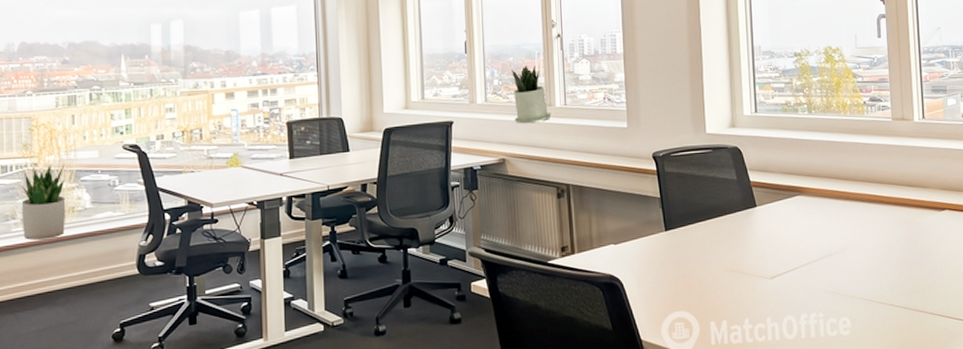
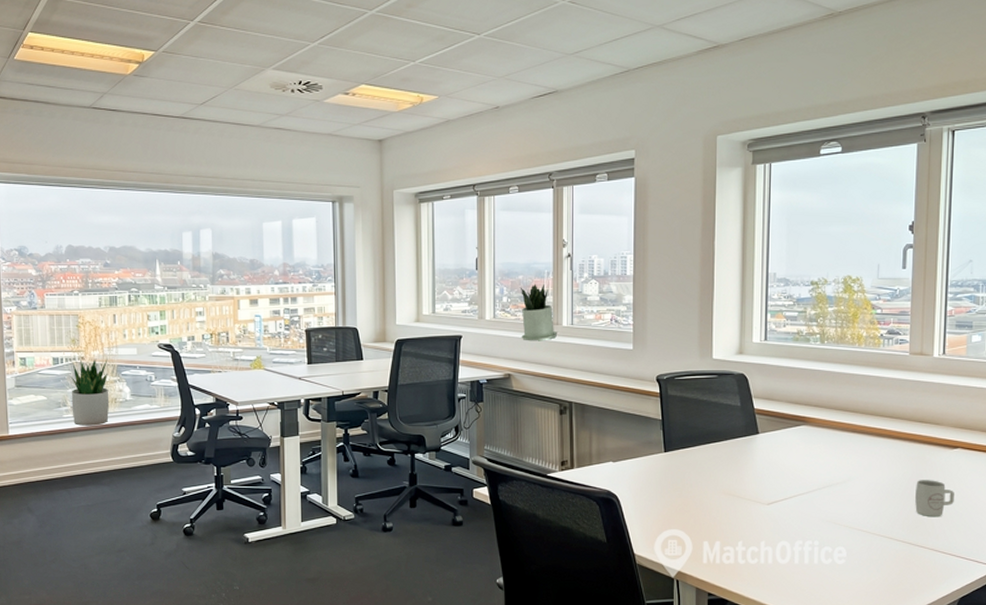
mug: none [910,243,947,281] -> present [915,480,954,517]

